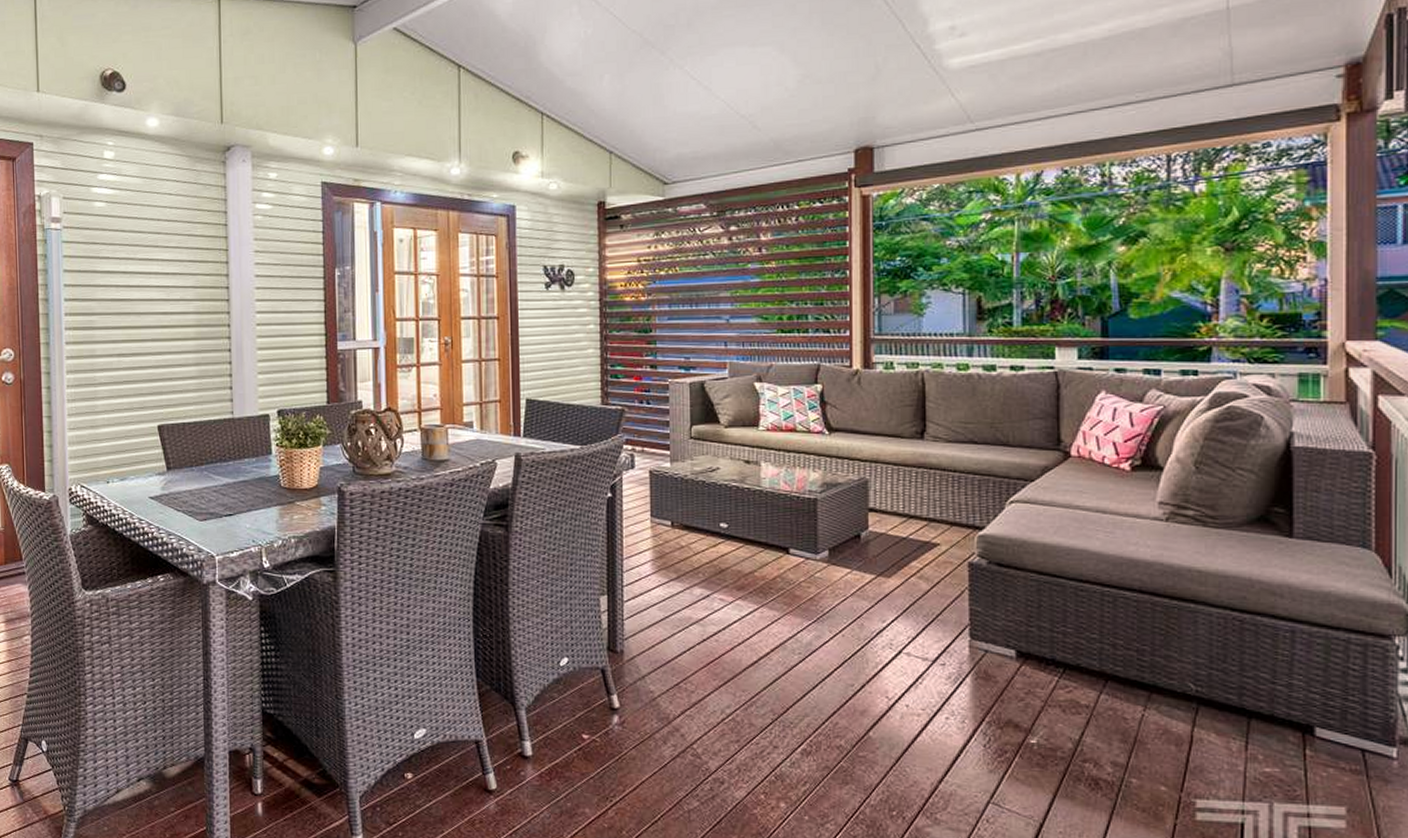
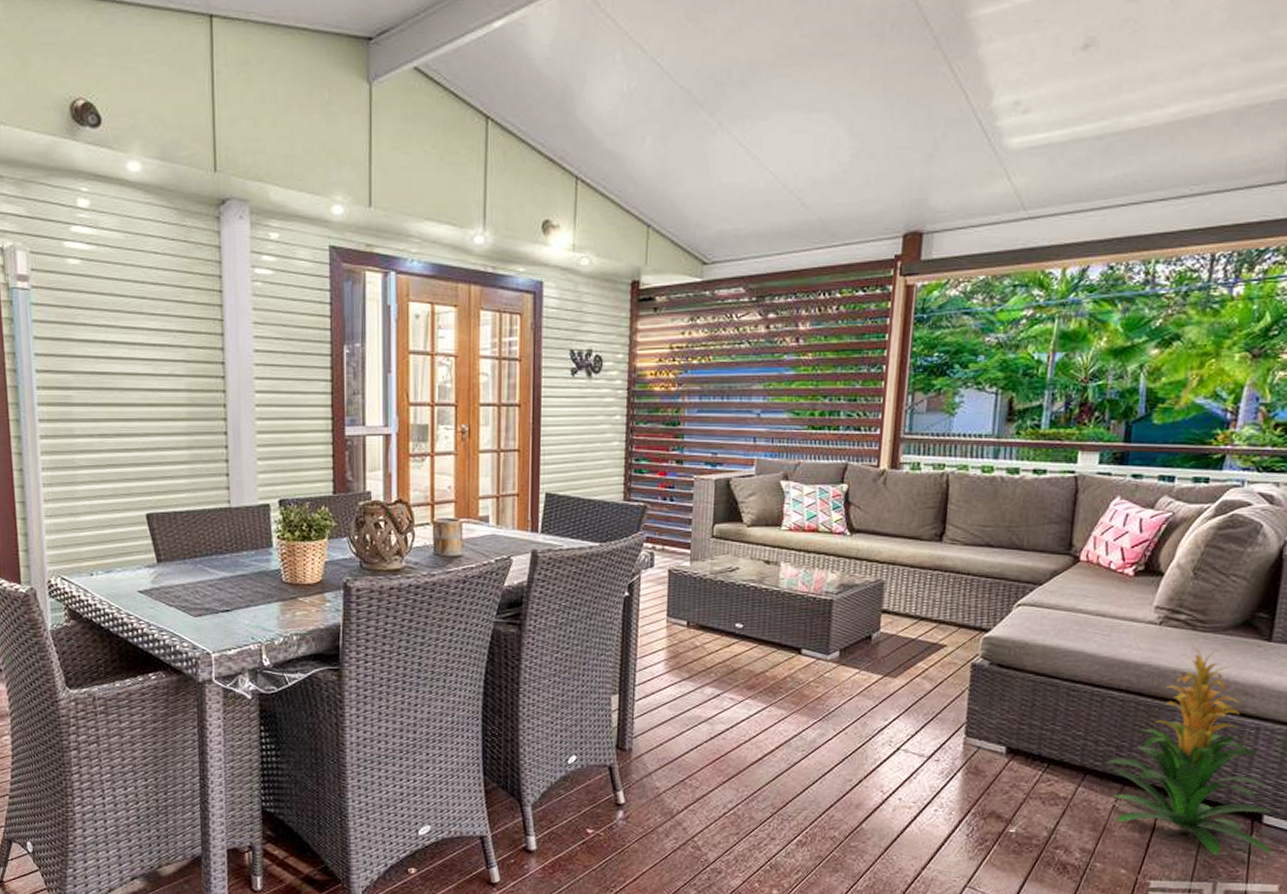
indoor plant: none [1127,542,1334,774] -> present [1105,645,1274,856]

